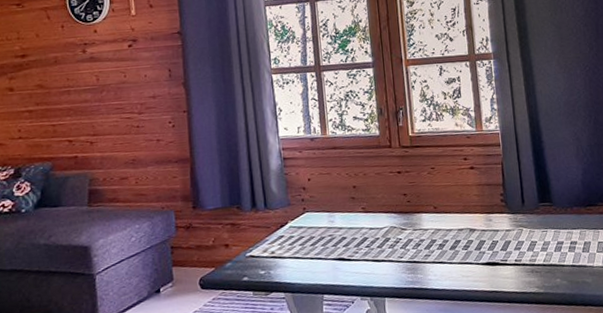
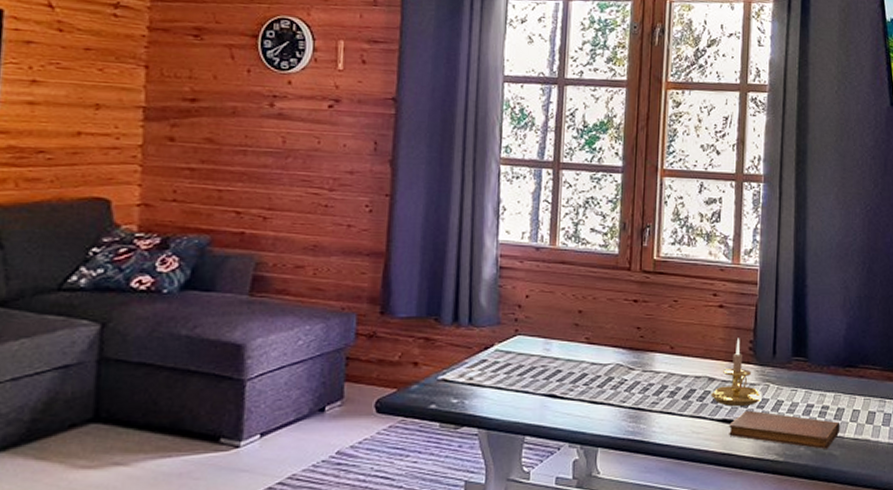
candle holder: none [473,193,519,251] -> present [710,338,763,406]
notebook: none [493,252,590,279] -> present [729,410,840,449]

